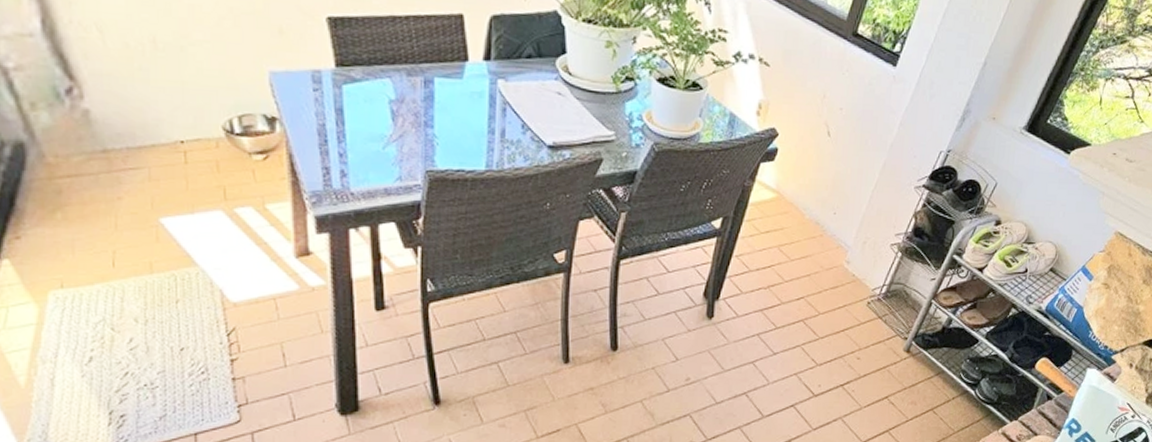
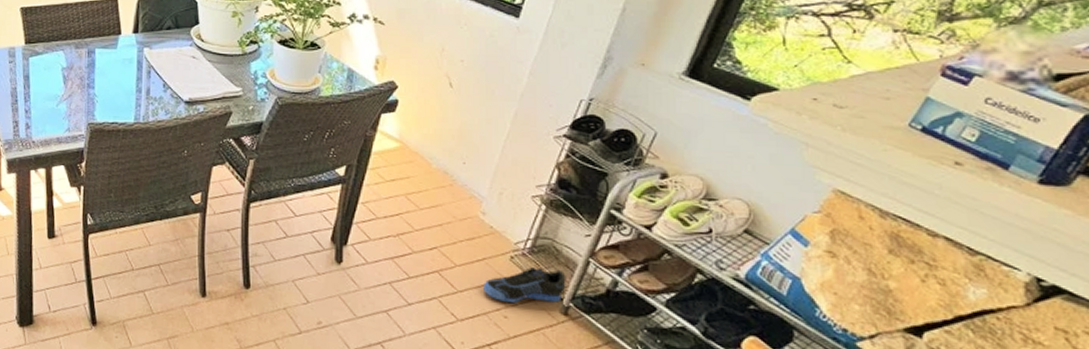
sneaker: none [841,311,912,344] -> present [482,267,566,303]

